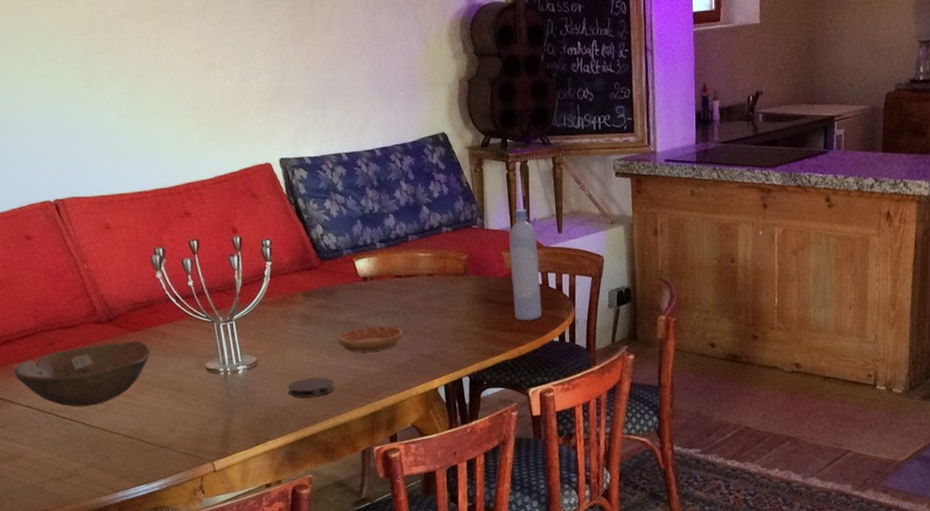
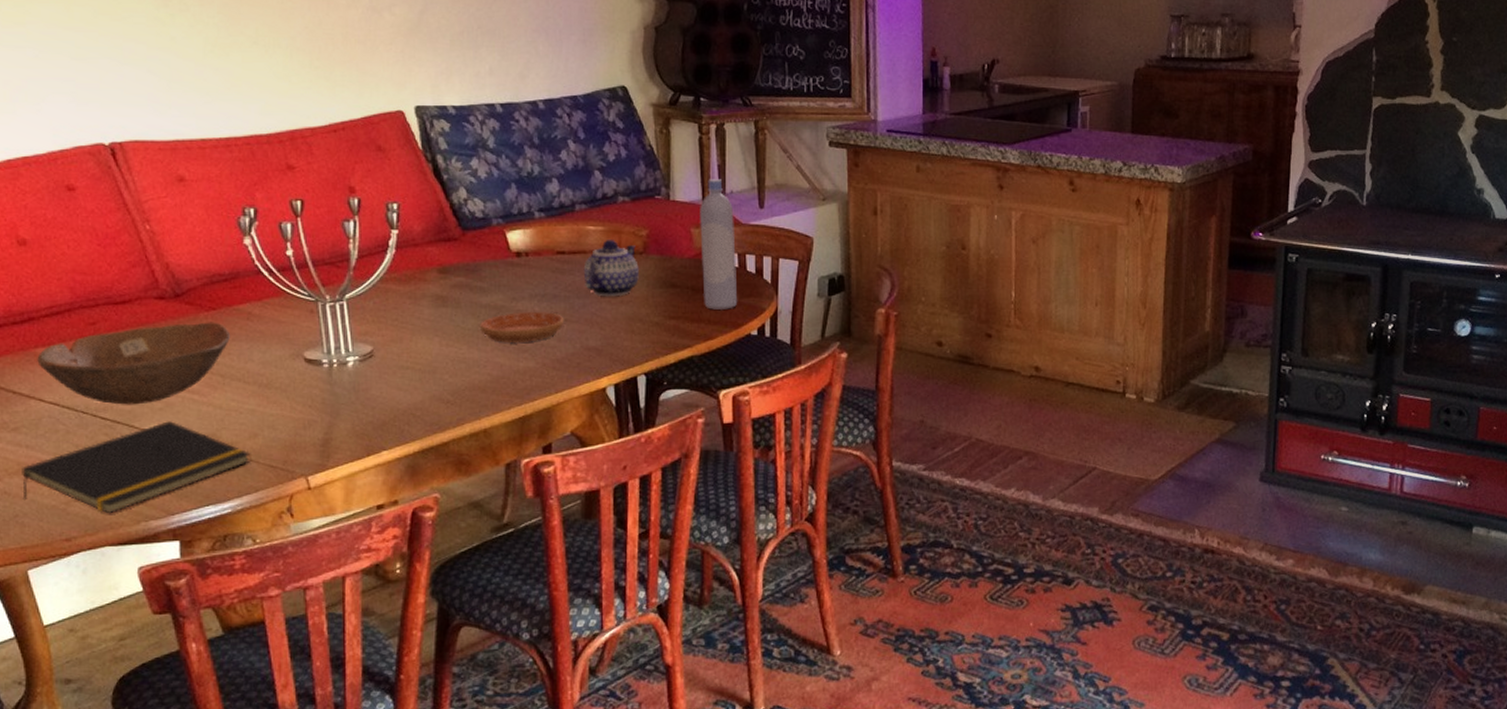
notepad: none [9,419,171,491] -> present [22,421,250,514]
coaster: present [287,377,335,397] -> none [412,373,474,397]
teapot: none [416,264,461,312] -> present [583,240,639,297]

